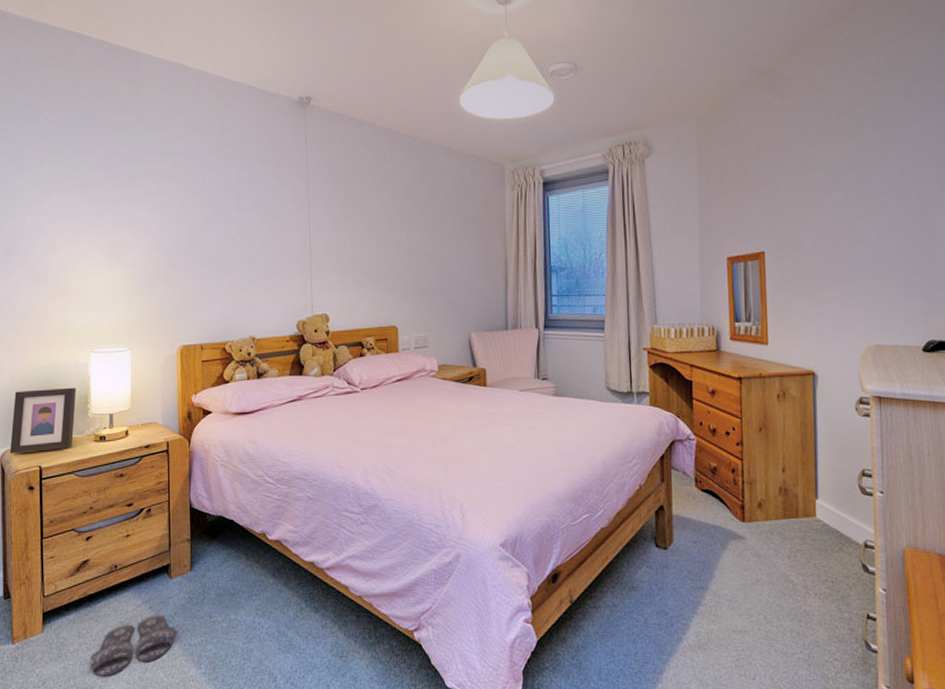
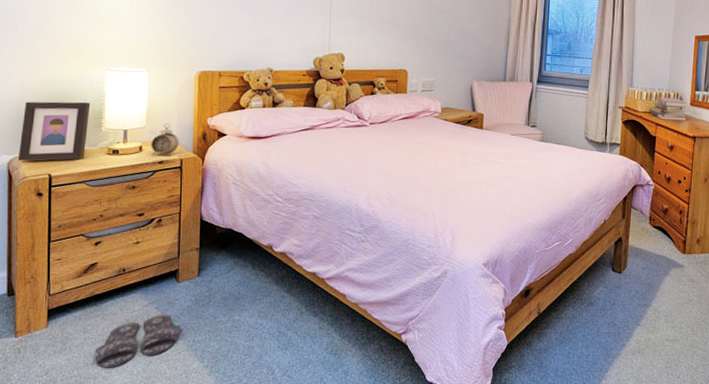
alarm clock: none [137,403,165,440] -> present [151,123,179,157]
books: none [679,332,727,360] -> present [648,97,686,121]

